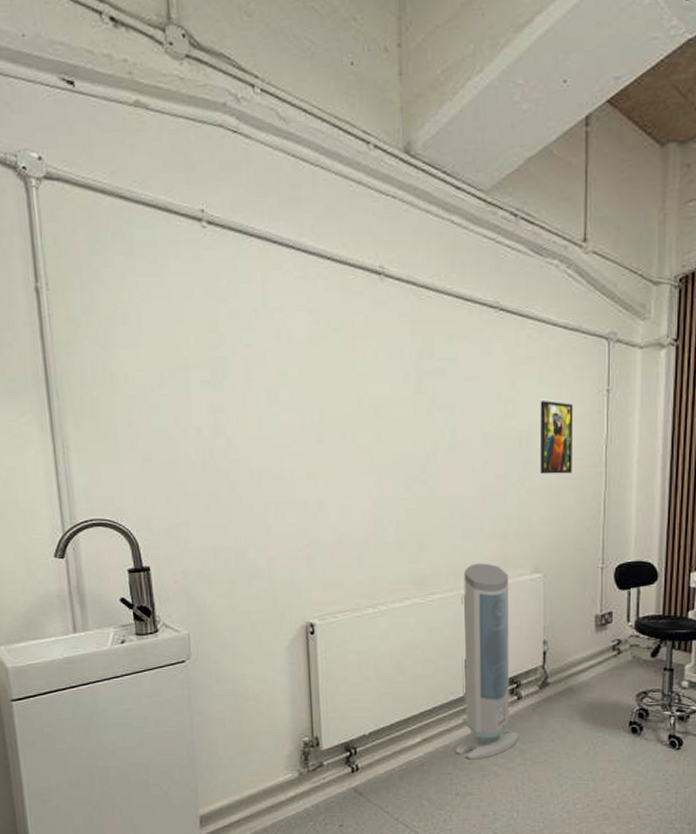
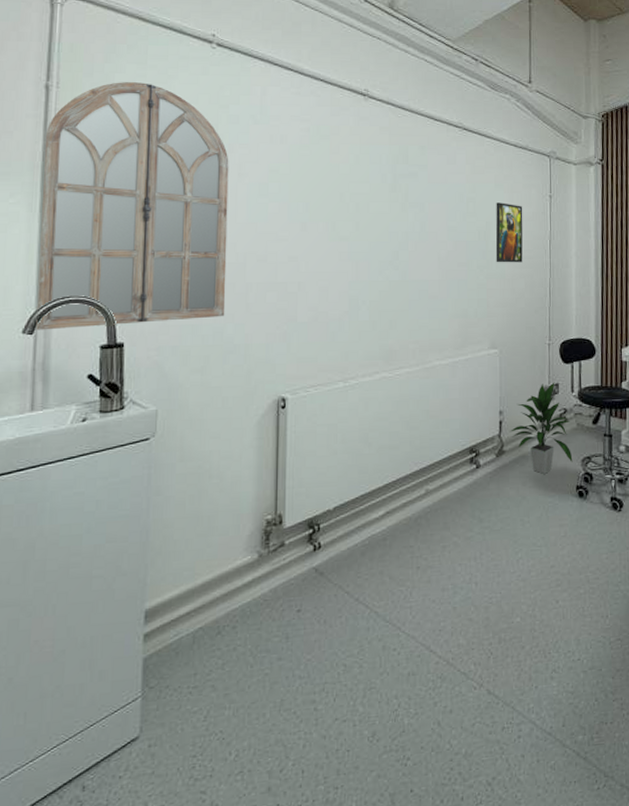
home mirror: none [43,277,246,554] -> present [36,82,229,331]
air purifier: present [455,563,519,760] -> none [417,340,478,531]
indoor plant: none [555,610,626,708] -> present [510,382,573,474]

